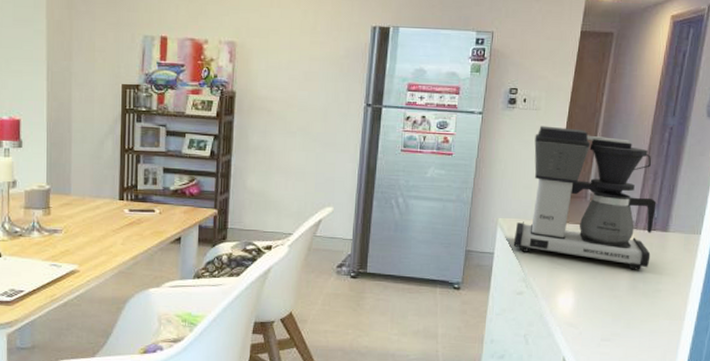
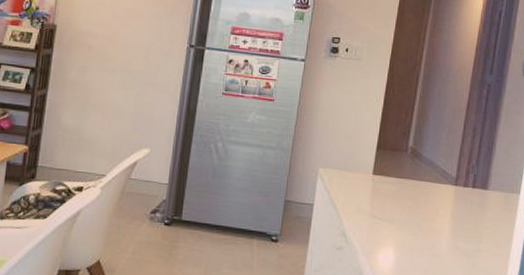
coffee maker: present [513,126,657,270] -> none [333,76,476,229]

